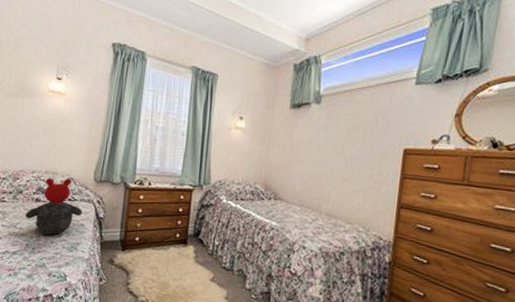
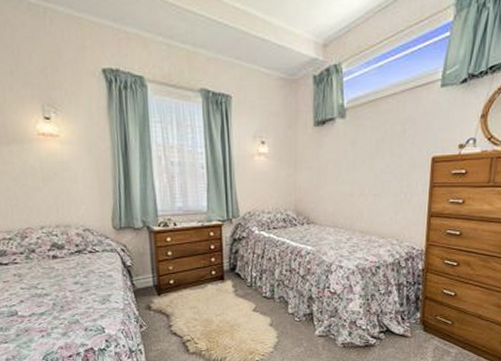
teddy bear: present [25,178,83,235] -> none [44,230,108,291]

